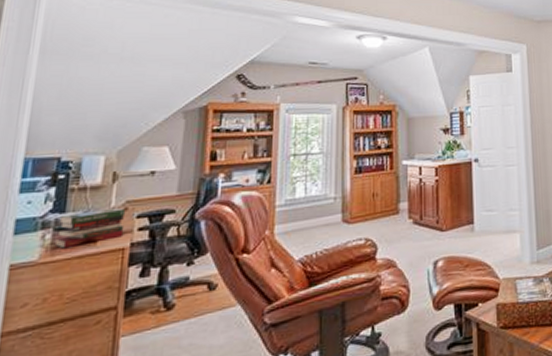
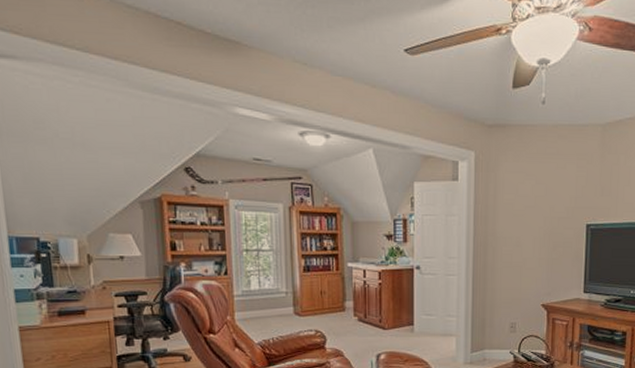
books: present [54,207,126,249] -> none [50,286,107,317]

